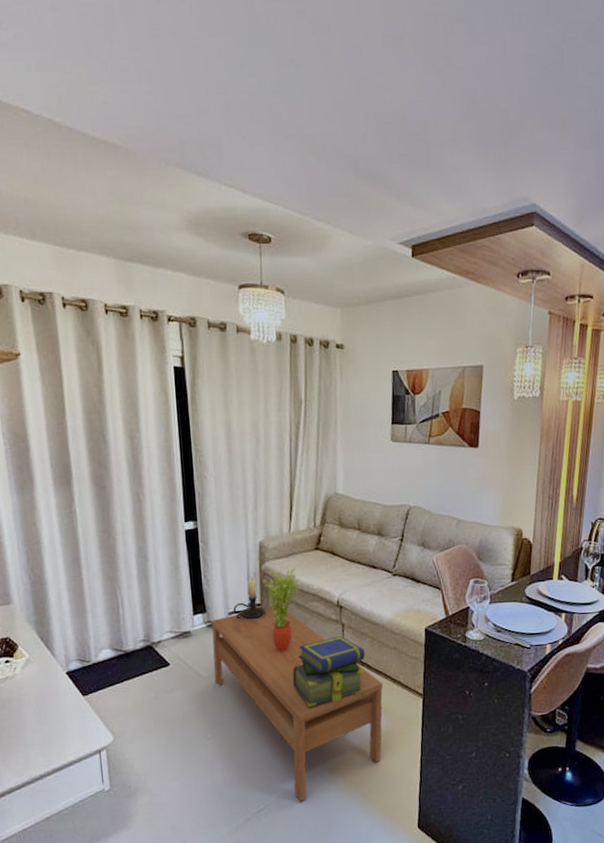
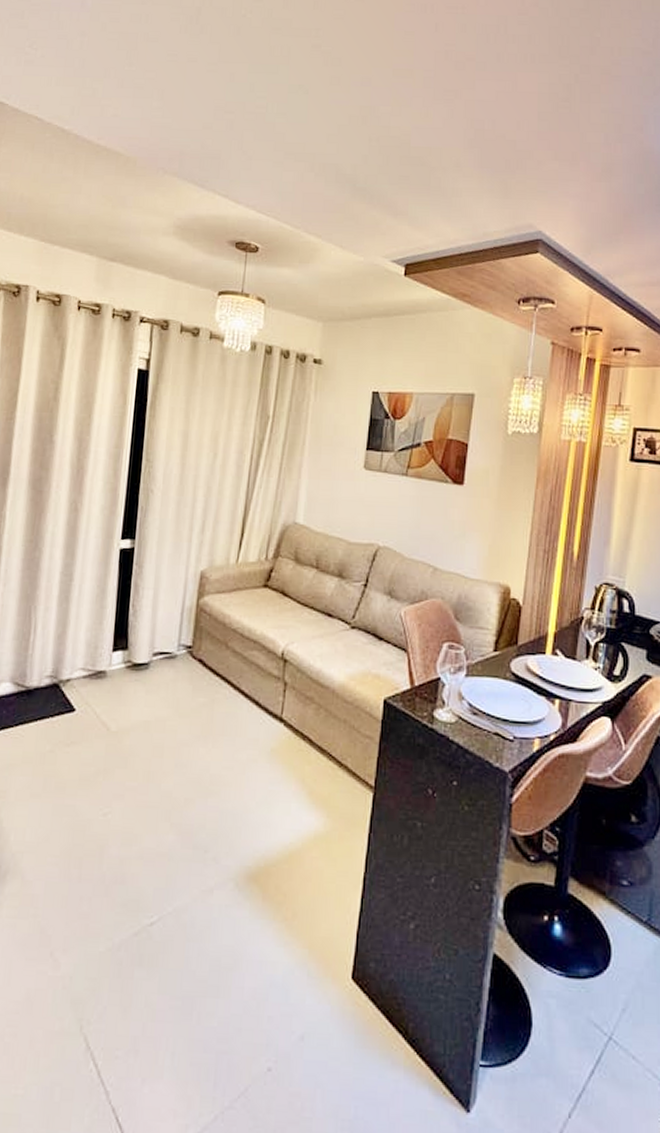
coffee table: present [211,607,383,802] -> none [123,651,326,918]
candle holder: present [233,573,267,620] -> none [158,607,198,665]
potted plant: present [262,568,299,653] -> none [197,606,240,711]
stack of books: present [292,636,365,707] -> none [215,697,308,786]

